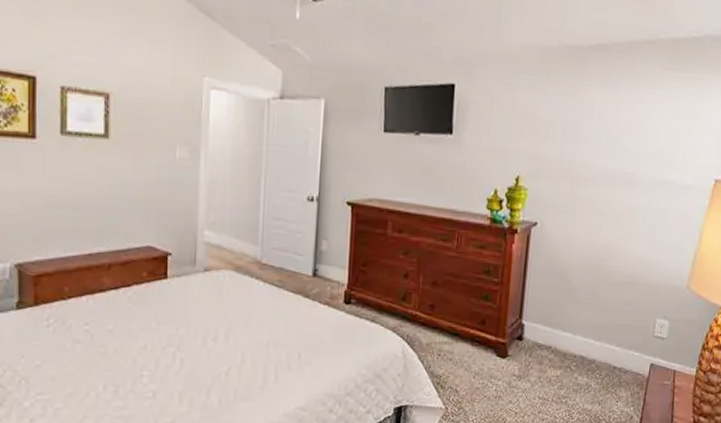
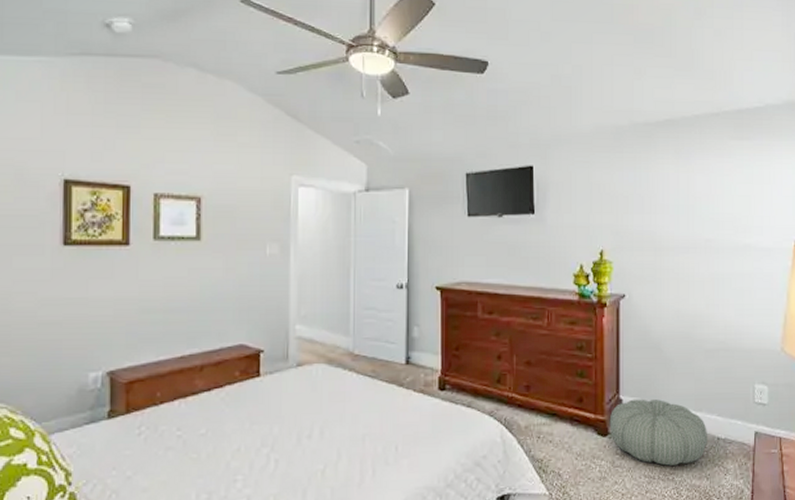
pouf: none [509,325,605,390] -> present [609,399,707,466]

